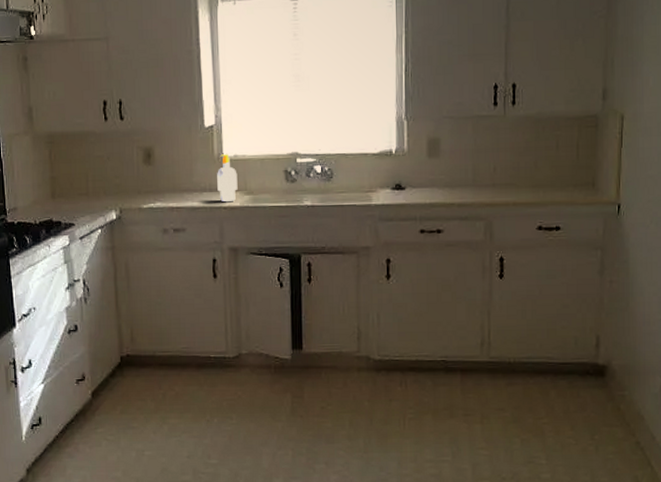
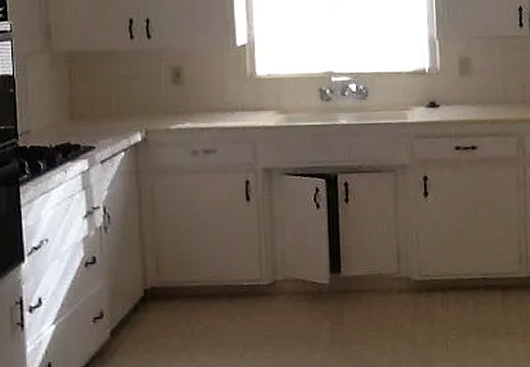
soap bottle: present [217,154,238,203] -> none [250,73,272,122]

